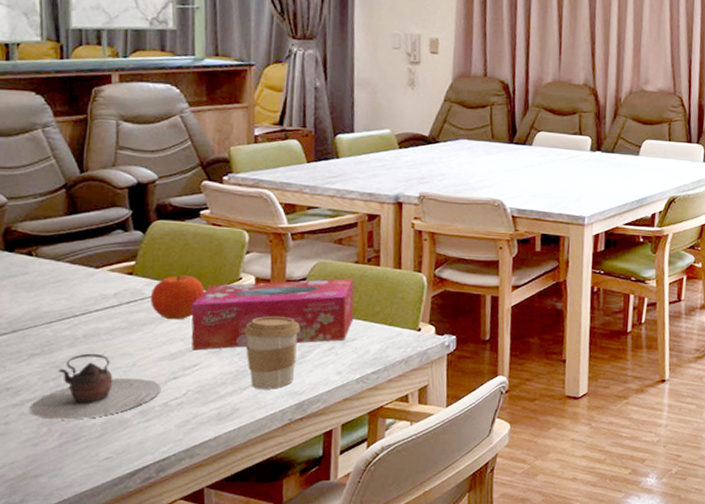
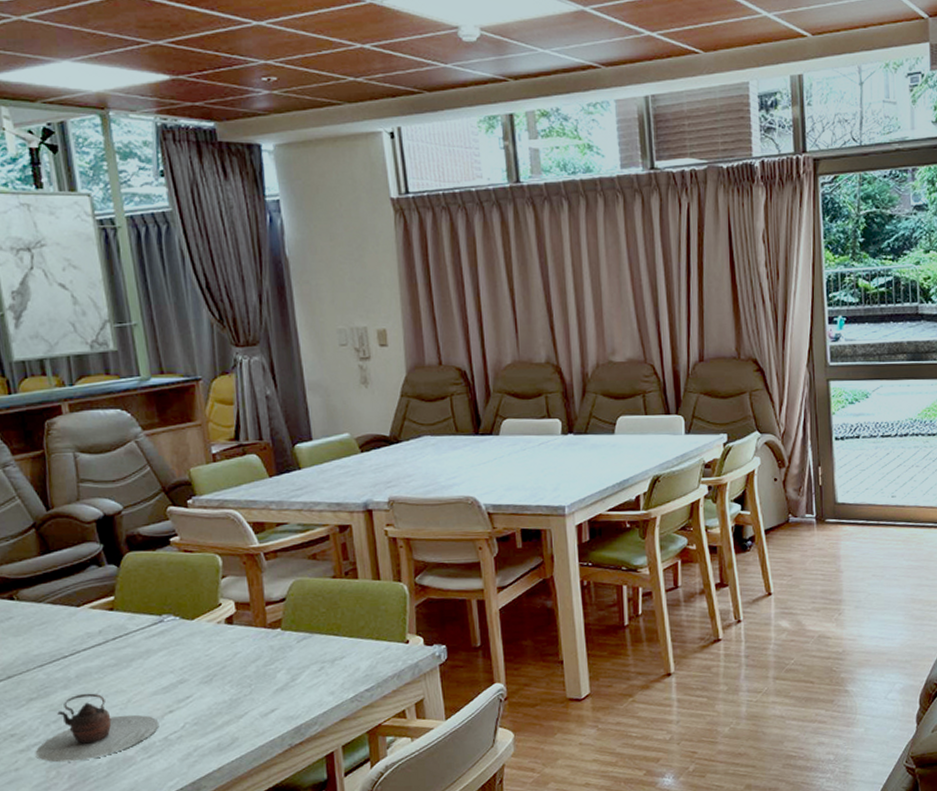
fruit: present [150,275,206,320] -> none [134,606,187,653]
tissue box: present [191,278,354,351] -> none [176,595,339,682]
coffee cup: present [244,316,301,389] -> none [231,640,288,716]

